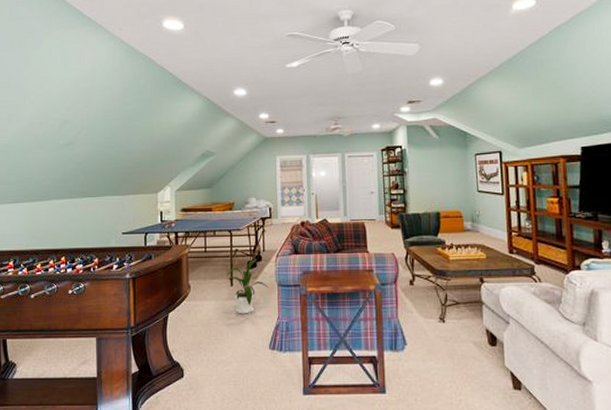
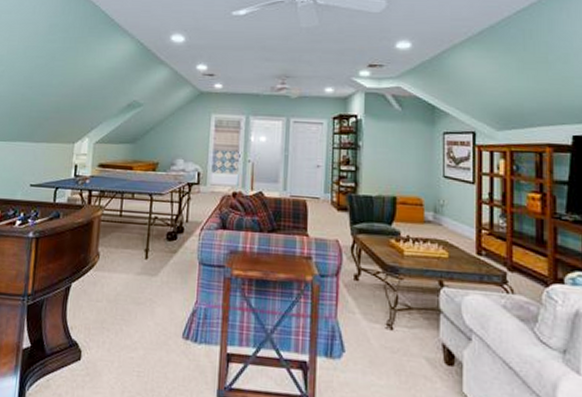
house plant: present [226,259,269,314] -> none [141,230,189,294]

